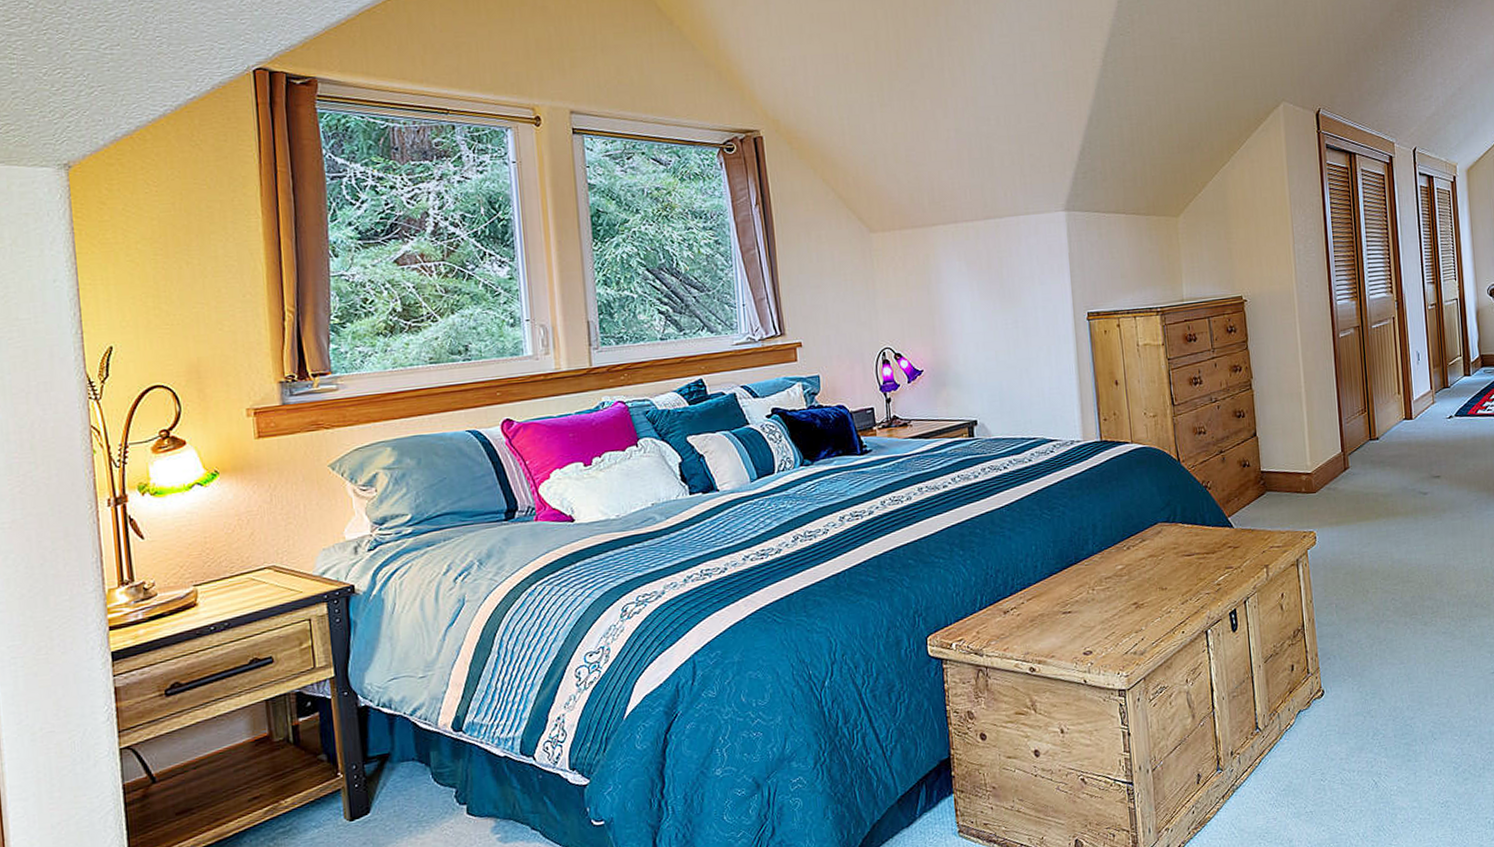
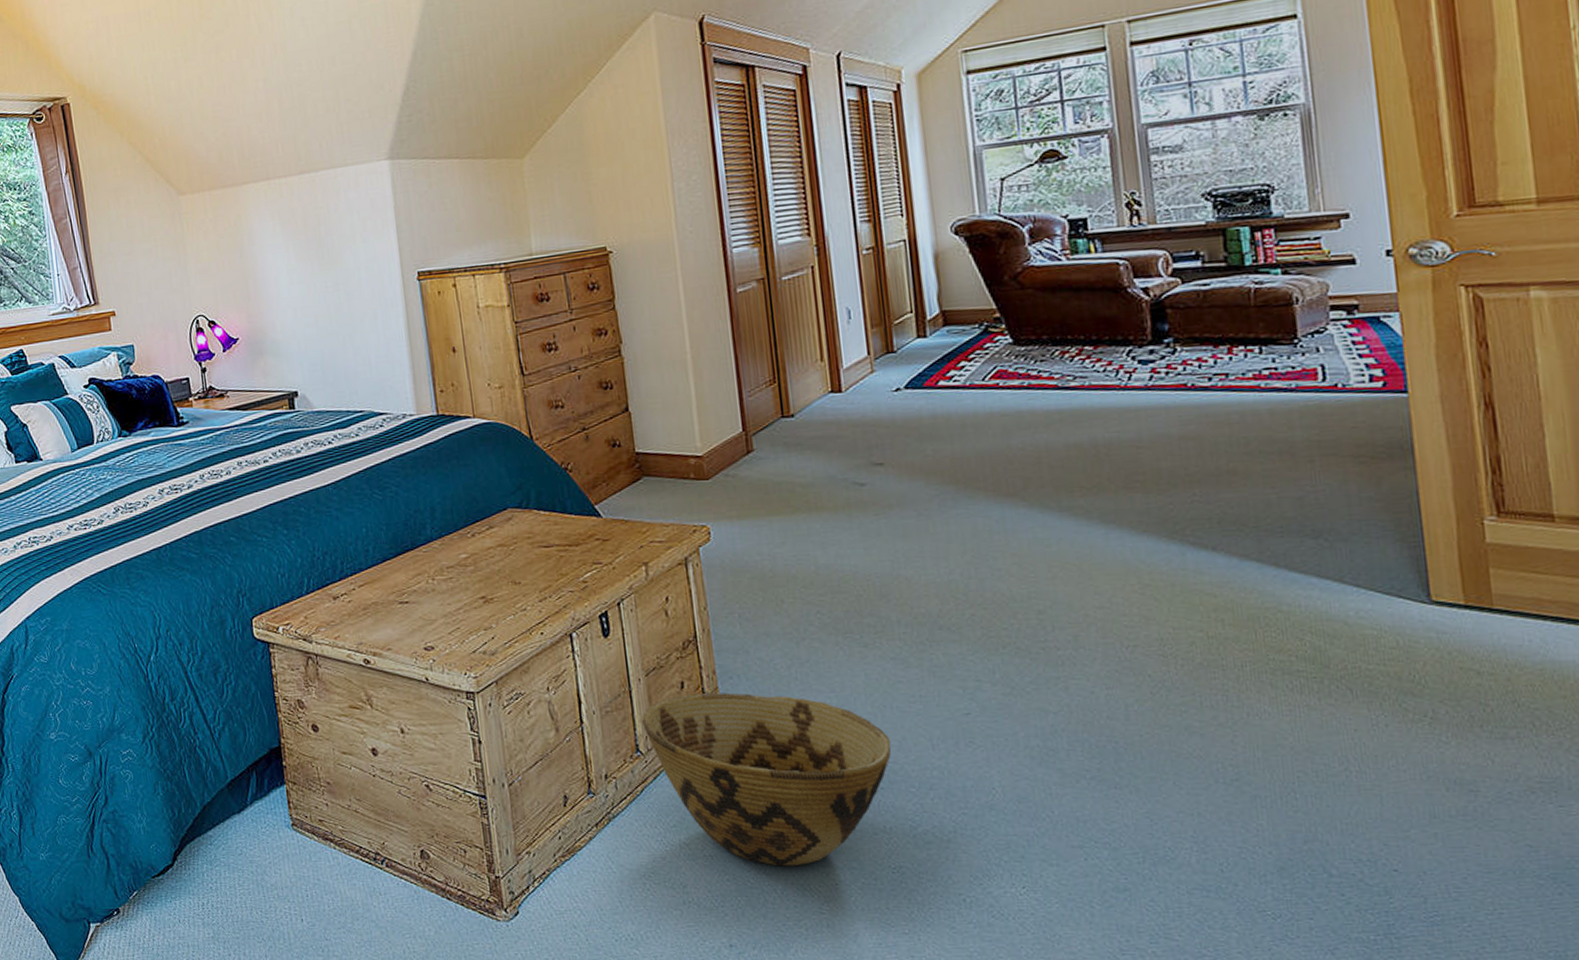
woven basket: none [1261,670,1442,814] -> present [642,693,892,867]

